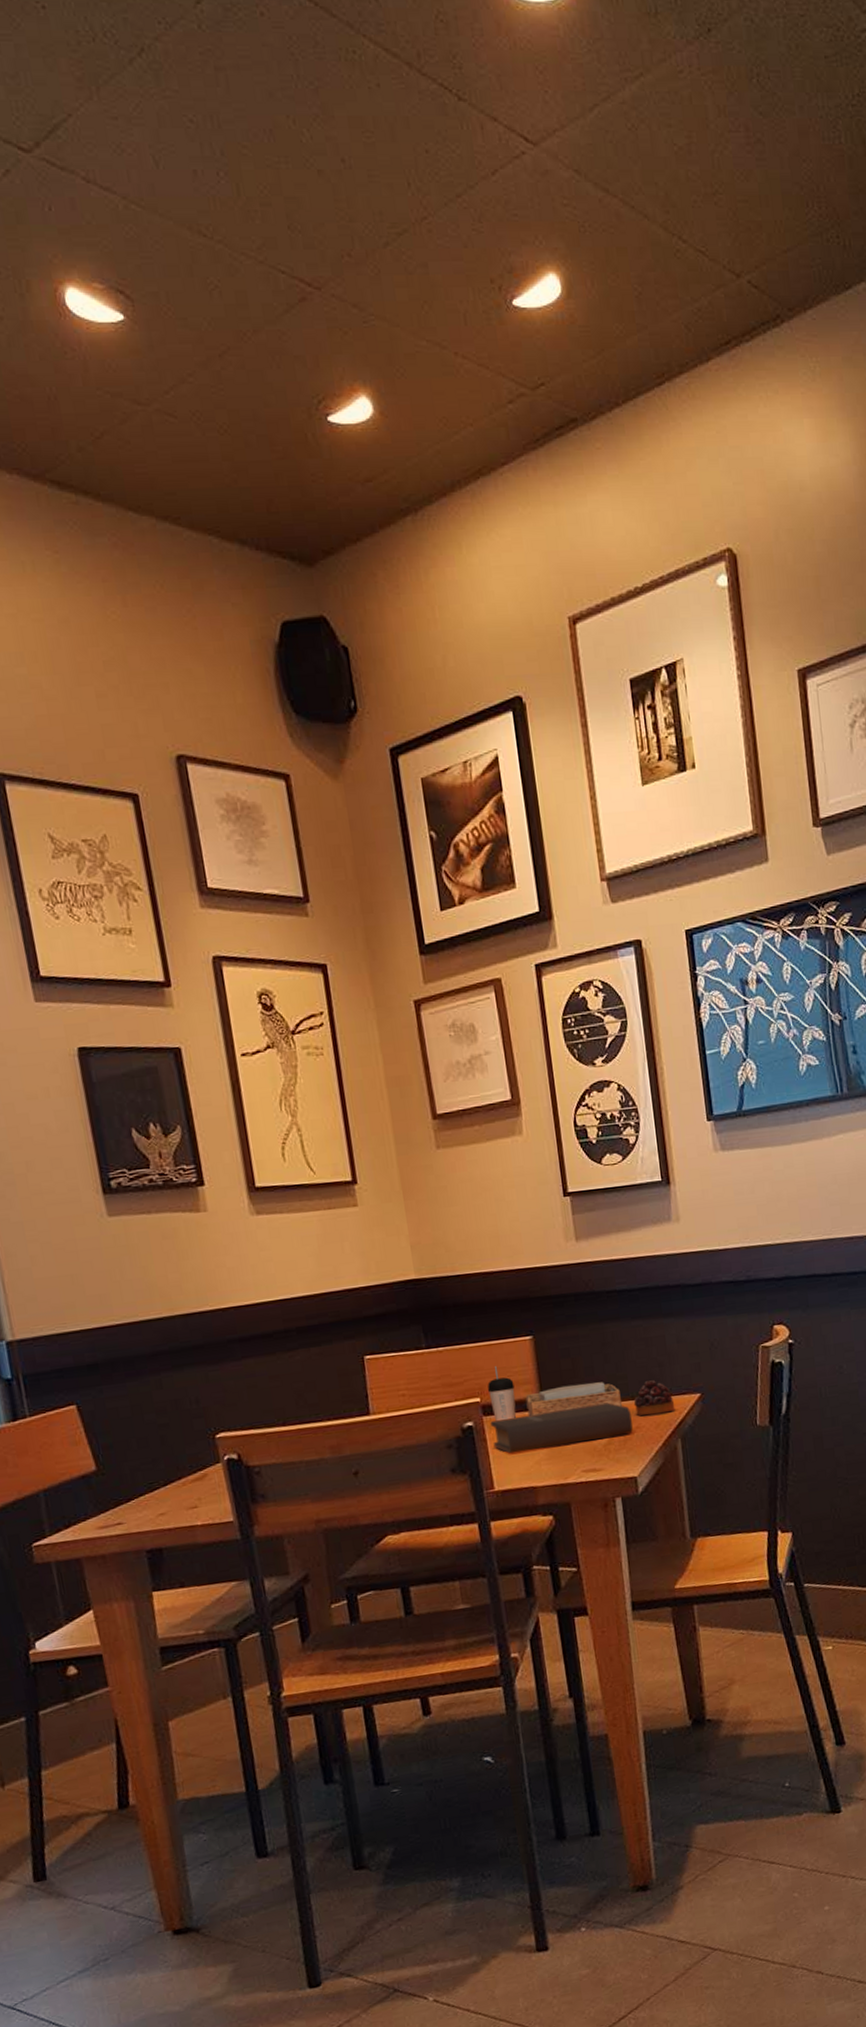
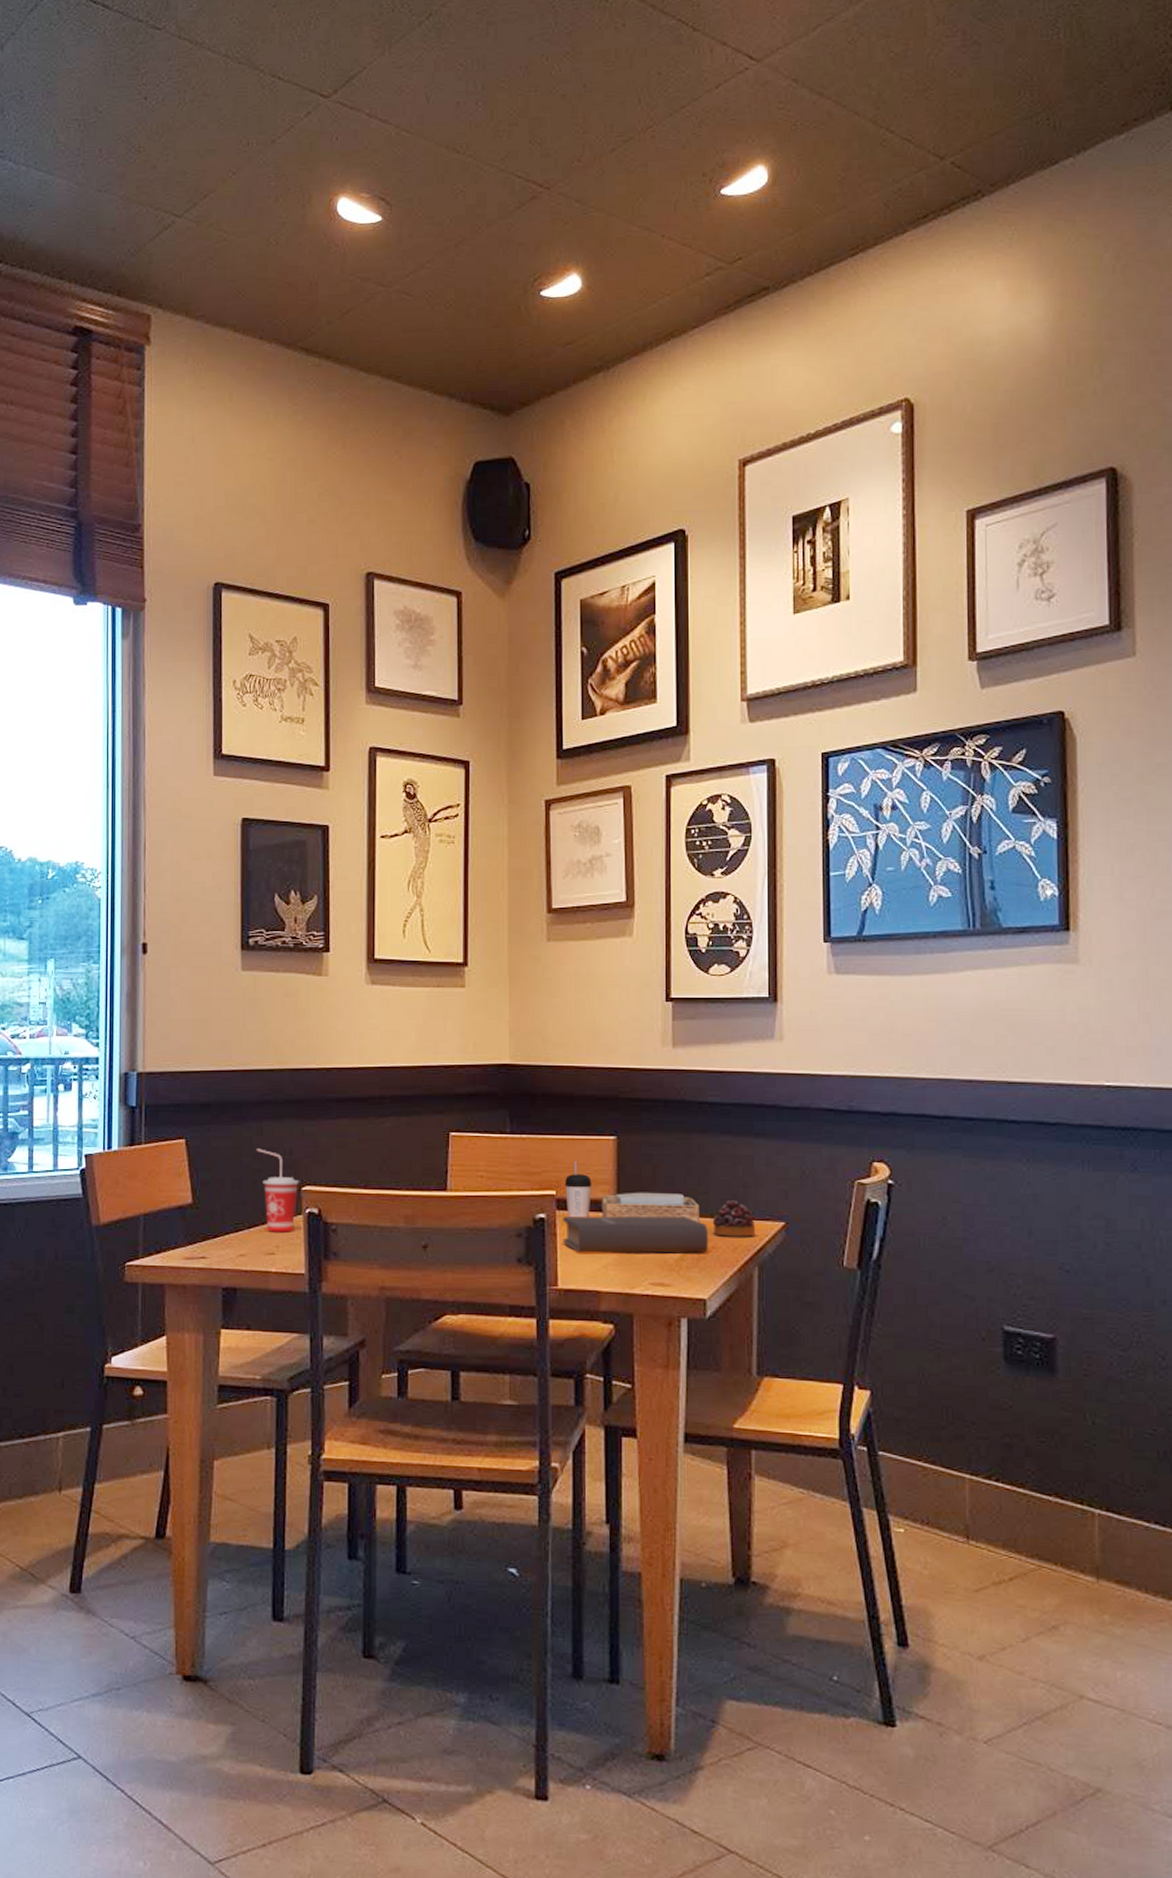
beverage cup: none [158,1402,214,1486] -> present [256,1148,299,1232]

